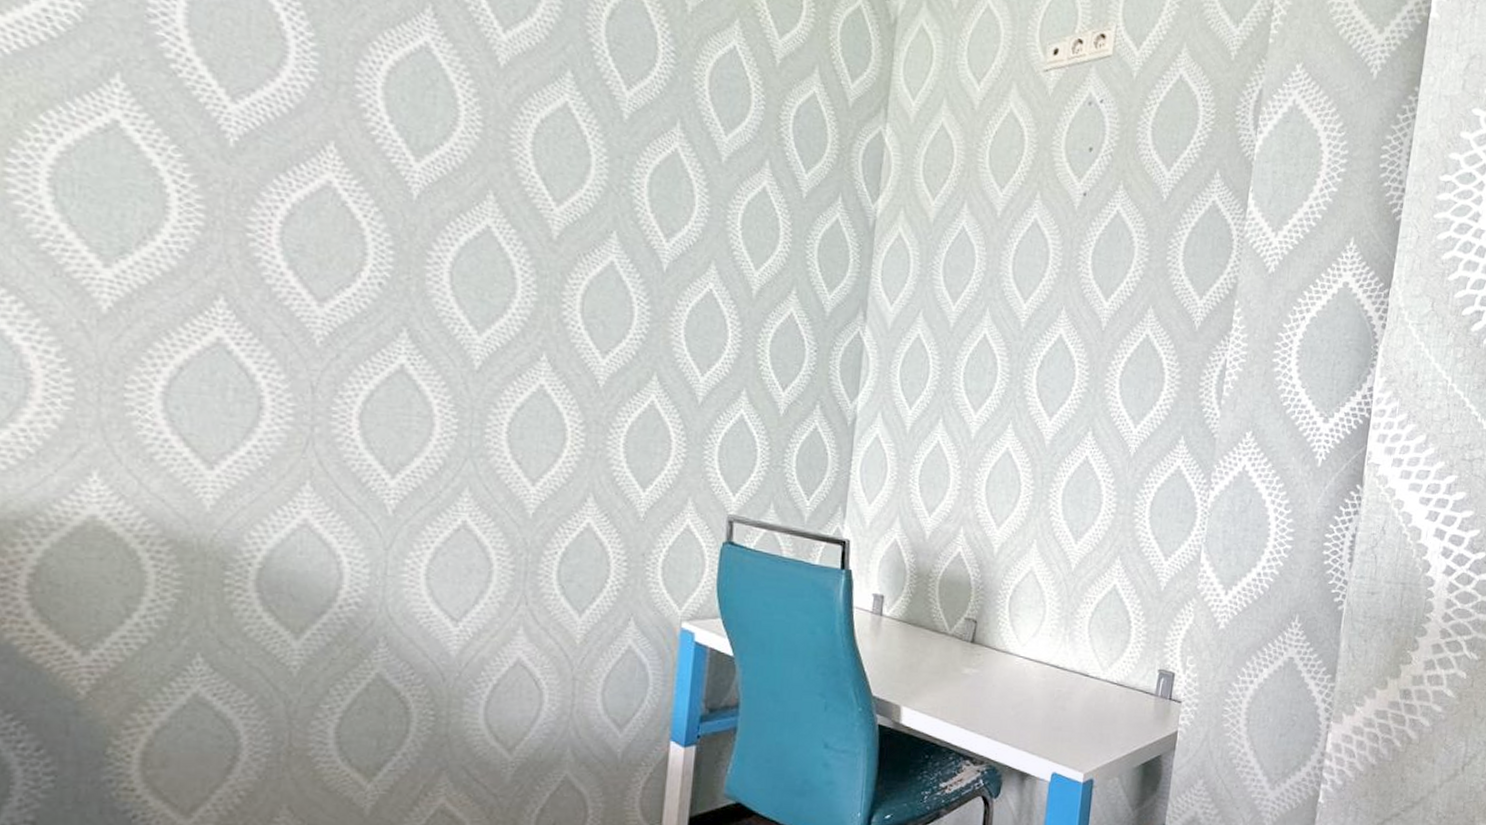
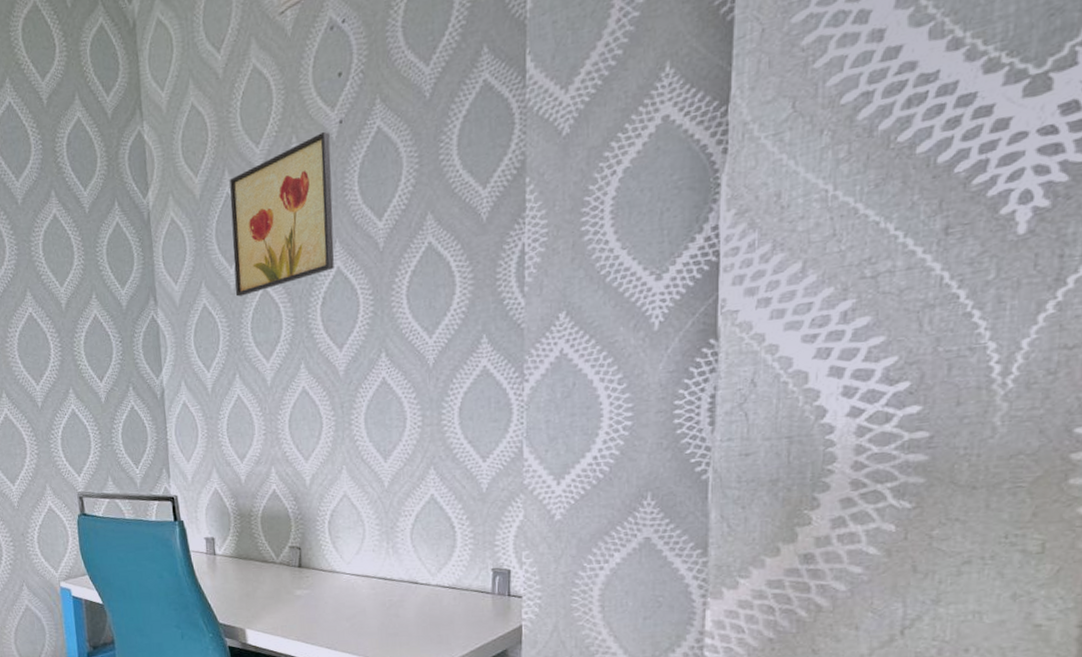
wall art: none [953,197,1073,338] -> present [229,131,334,297]

